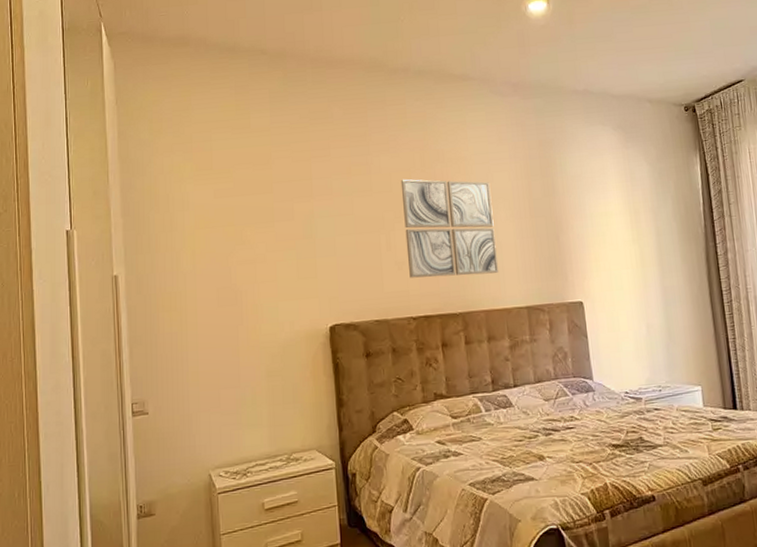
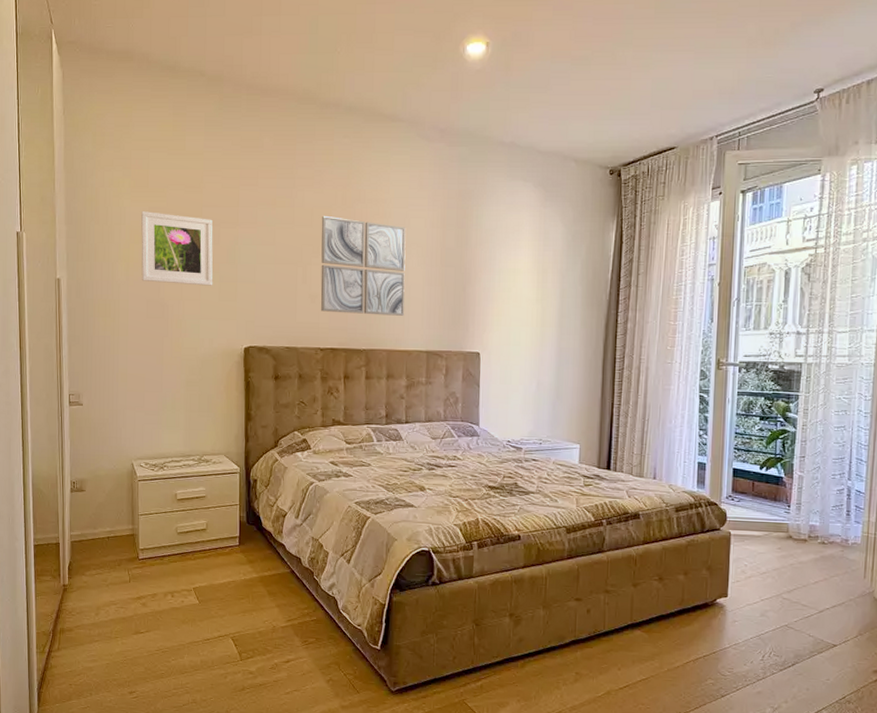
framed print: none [206,194,290,268] -> present [141,211,213,286]

